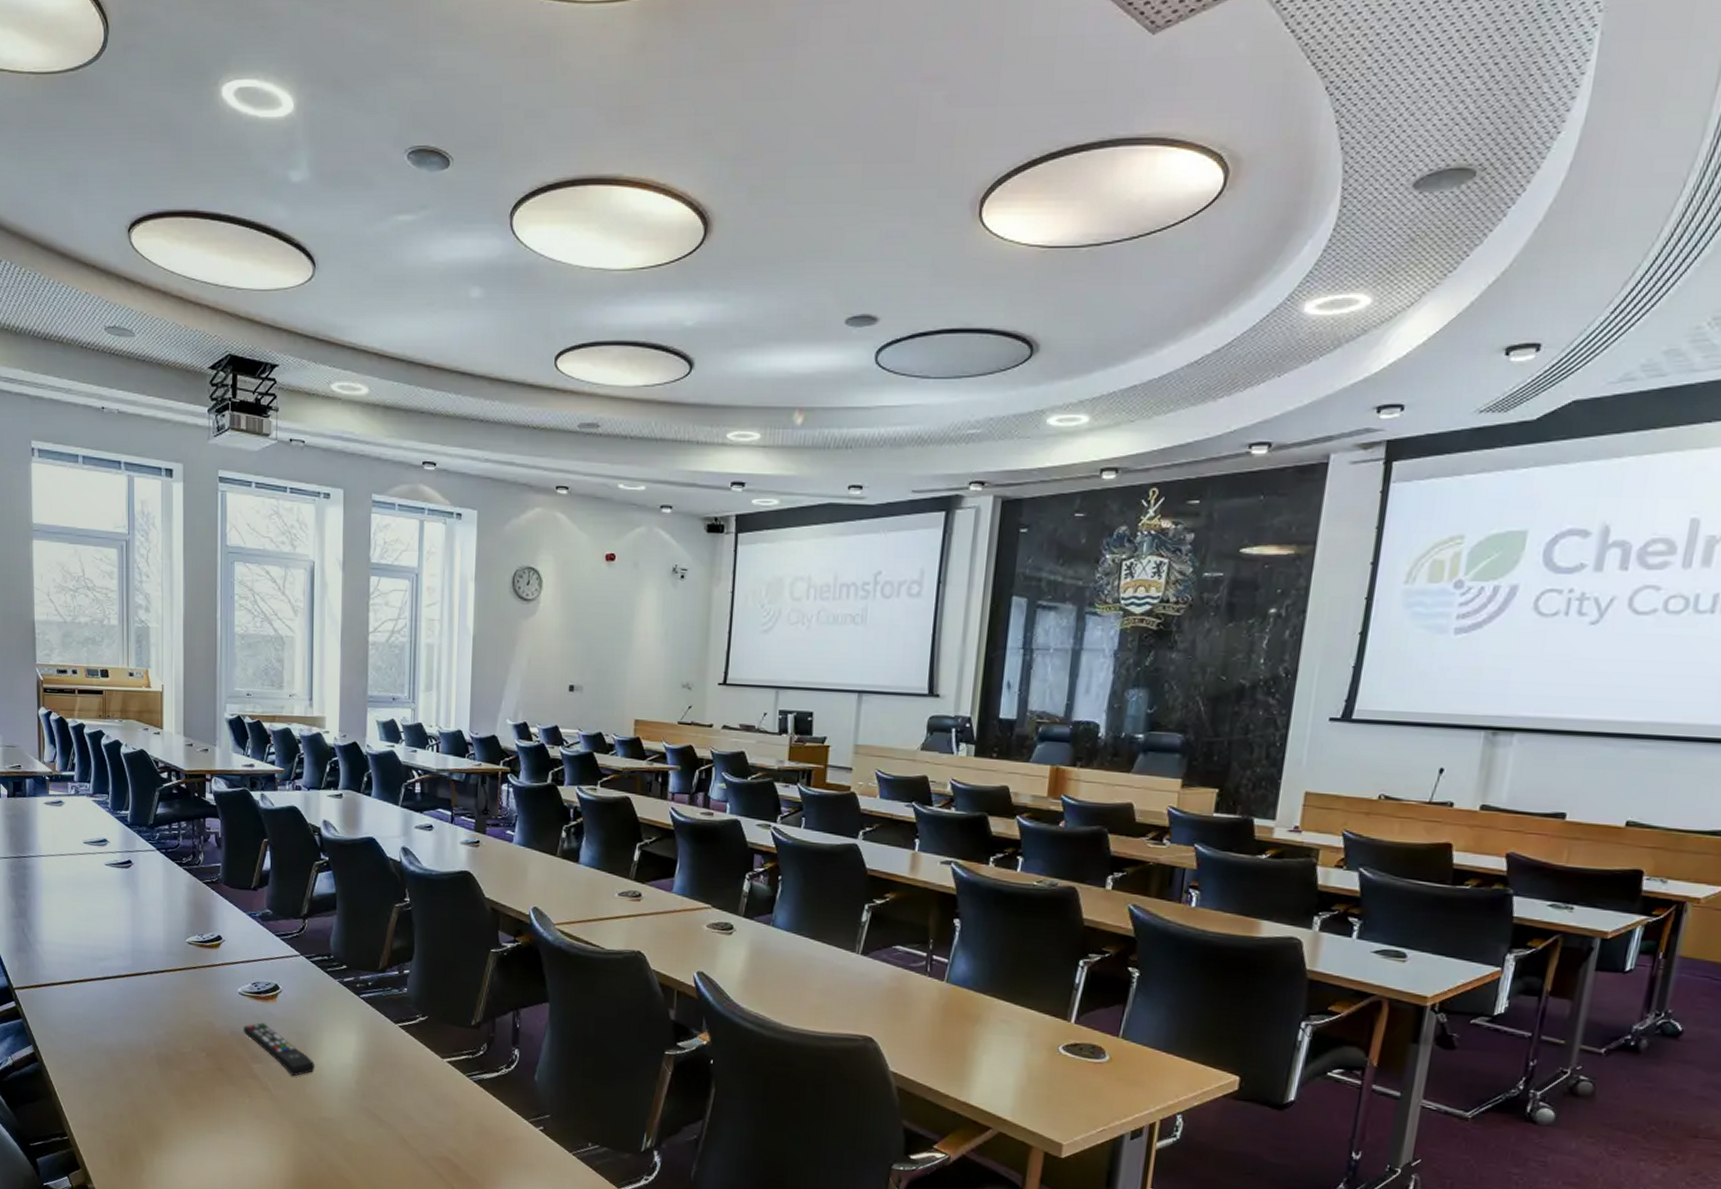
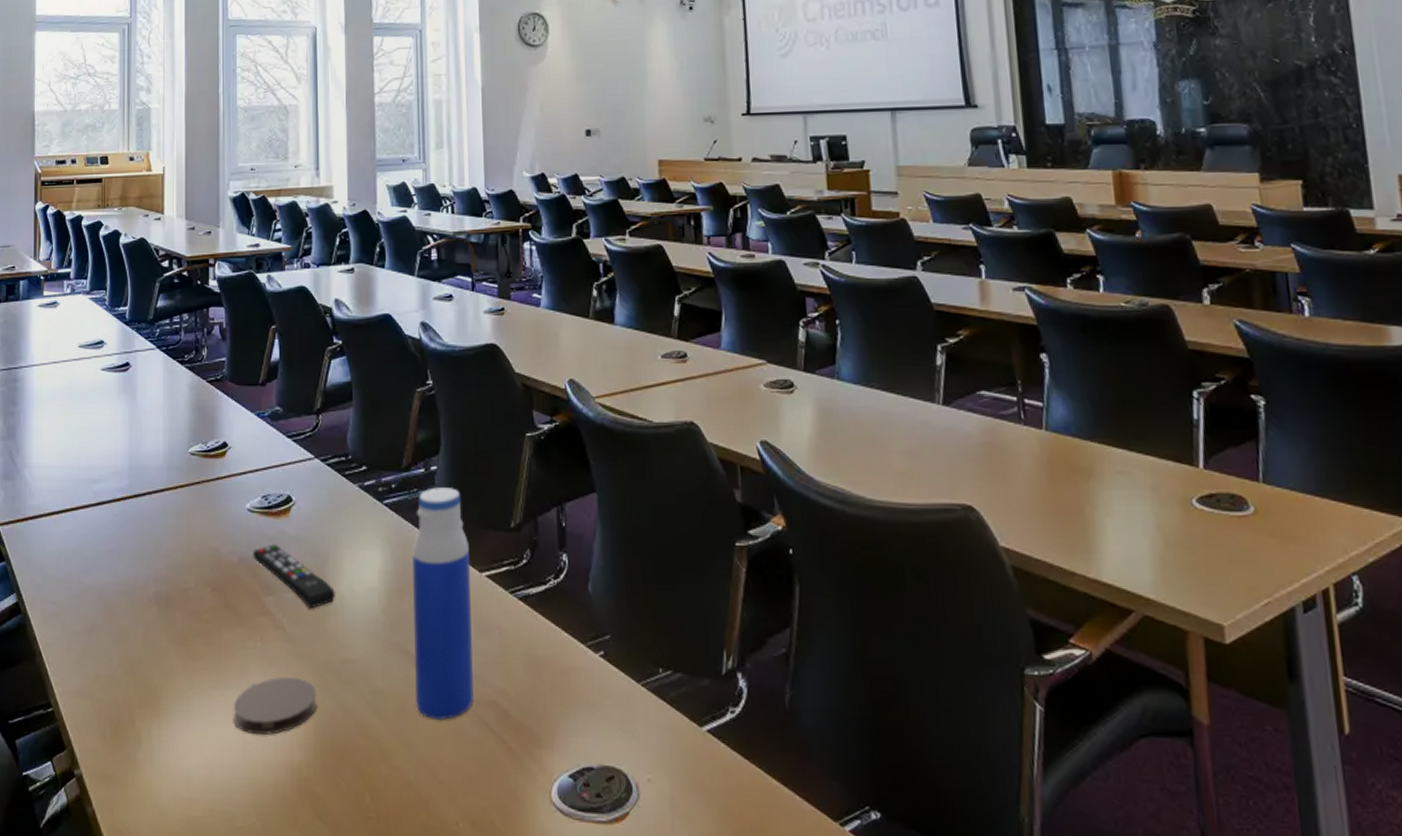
coaster: none [224,1126,296,1170] -> present [233,676,317,735]
water bottle: none [381,987,434,1169] -> present [411,487,475,721]

